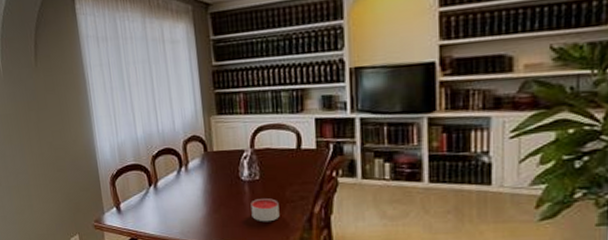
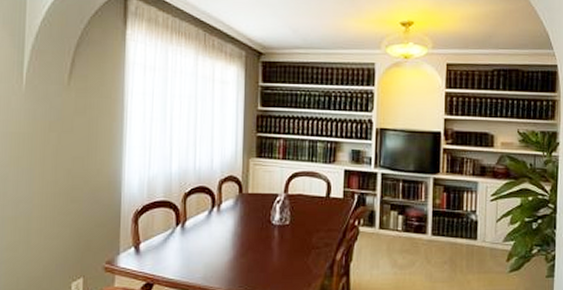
candle: present [250,197,280,222] -> none [278,243,305,268]

